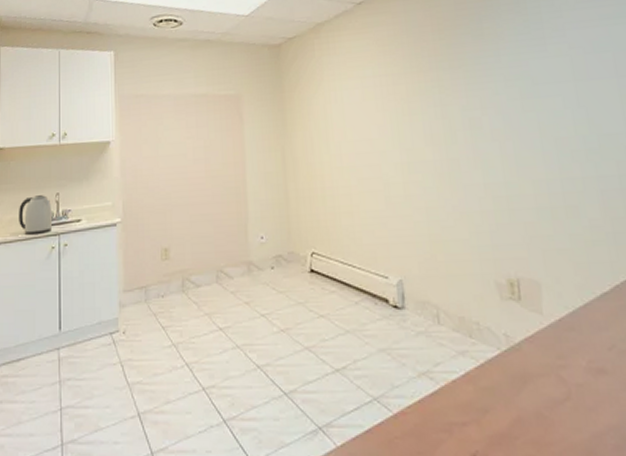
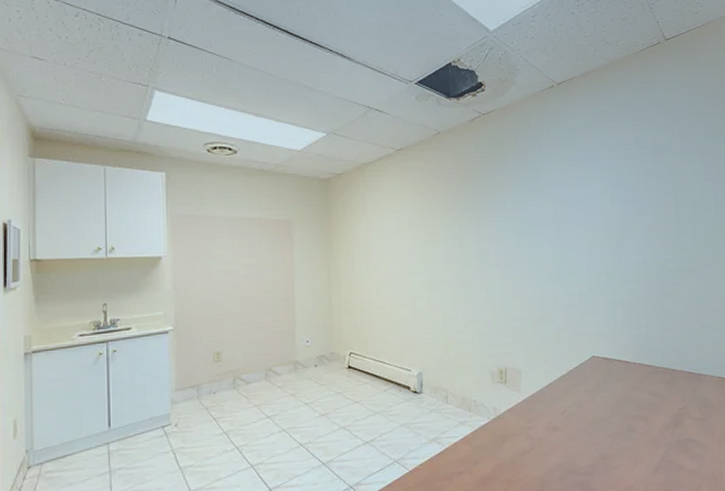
kettle: present [19,195,53,236] -> none [61,305,100,344]

